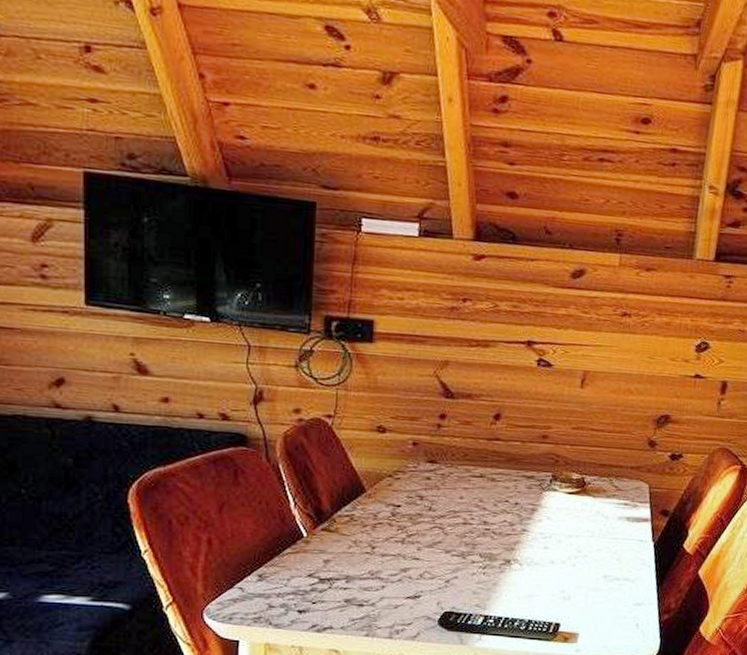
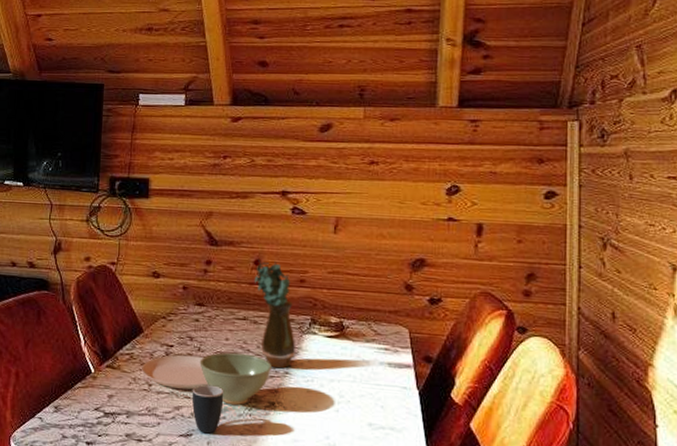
plate: none [364,515,440,551] -> present [142,355,209,390]
mug: none [420,545,457,594] -> present [191,384,224,434]
bowl: none [430,511,509,565] -> present [199,352,272,406]
vase: none [493,414,536,526] -> present [254,259,296,369]

